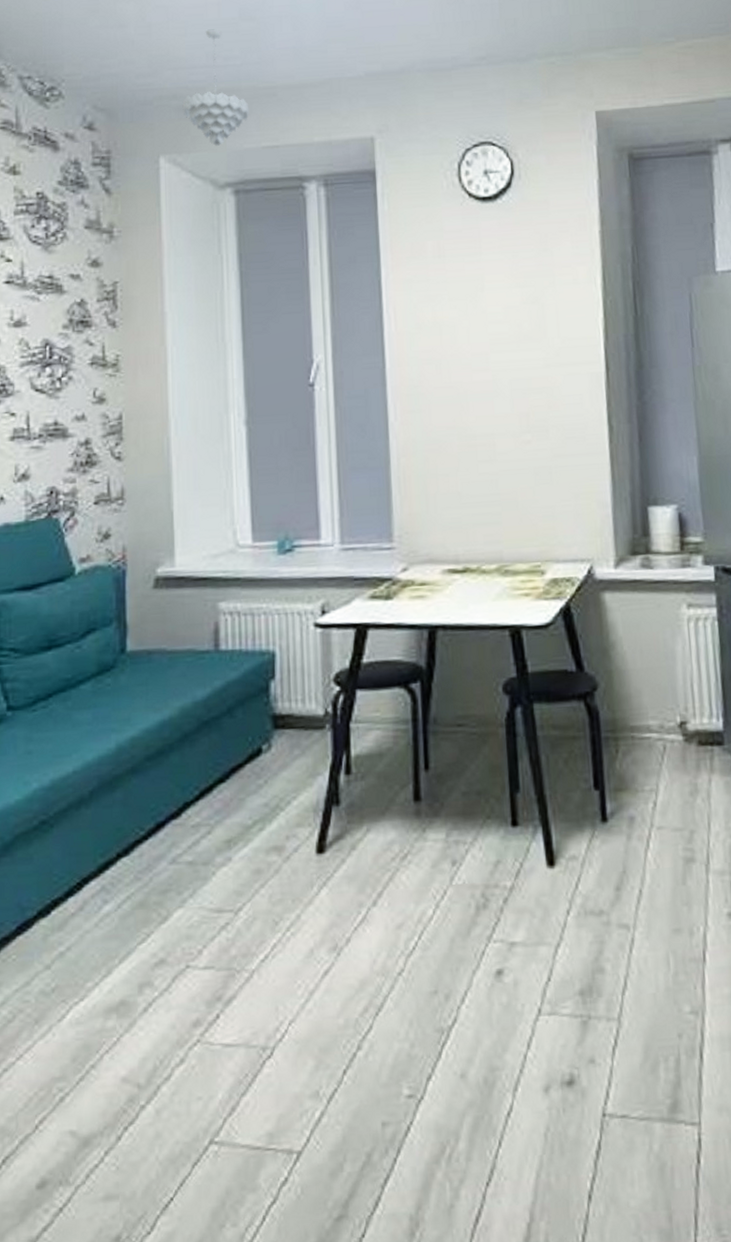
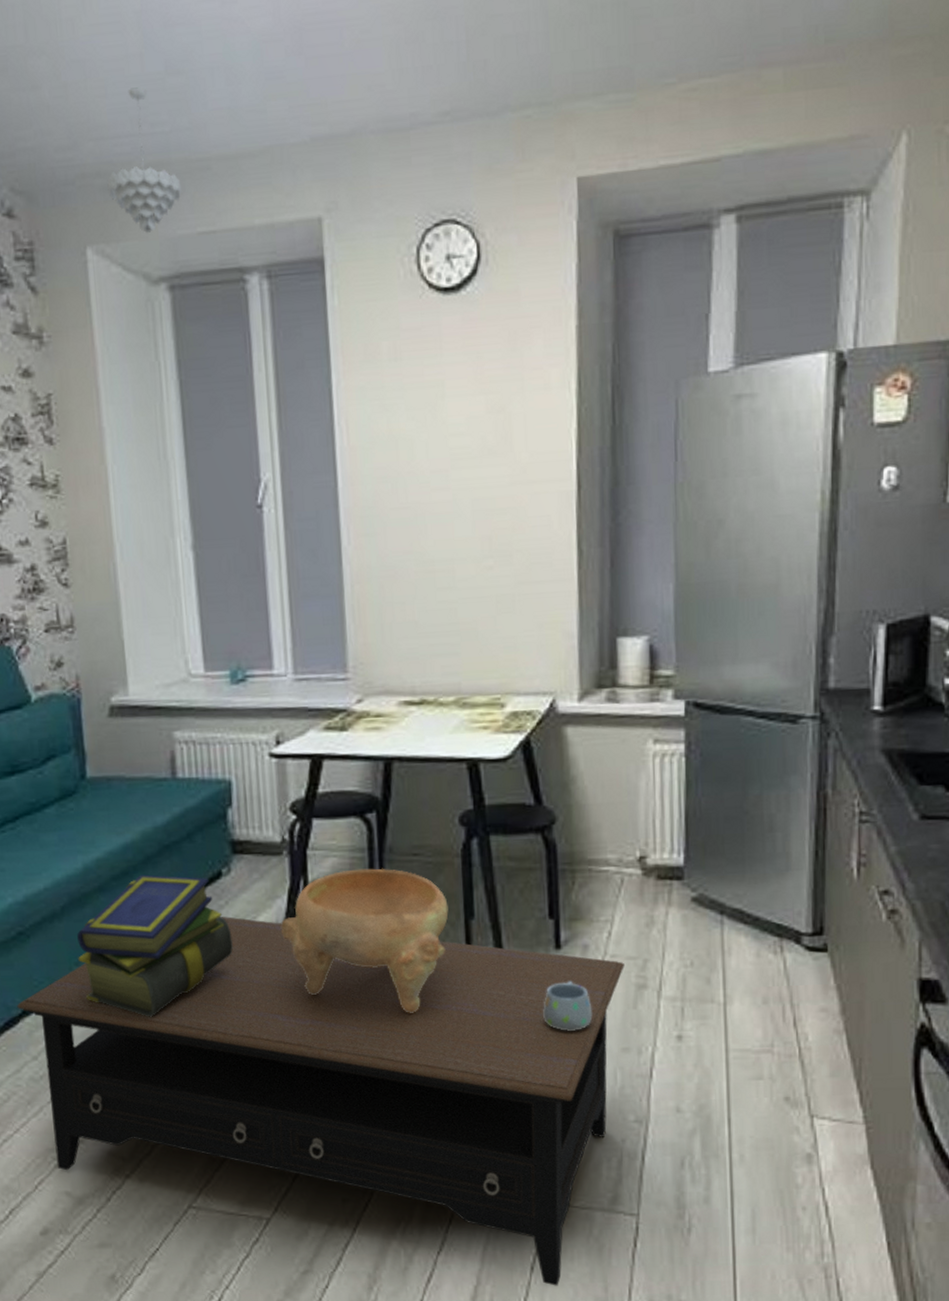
coffee table: none [33,796,671,1218] -> present [17,916,624,1286]
stack of books: none [104,753,271,914] -> present [77,874,233,1017]
decorative bowl: none [322,741,494,899] -> present [281,868,449,1013]
mug: none [591,856,642,912] -> present [543,981,593,1031]

